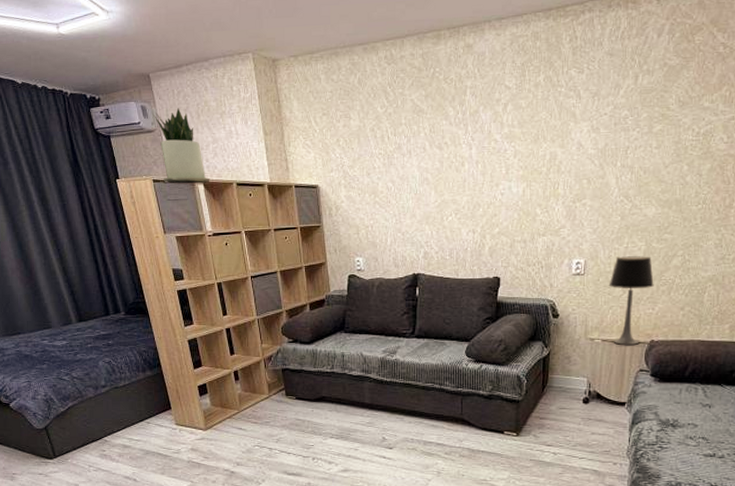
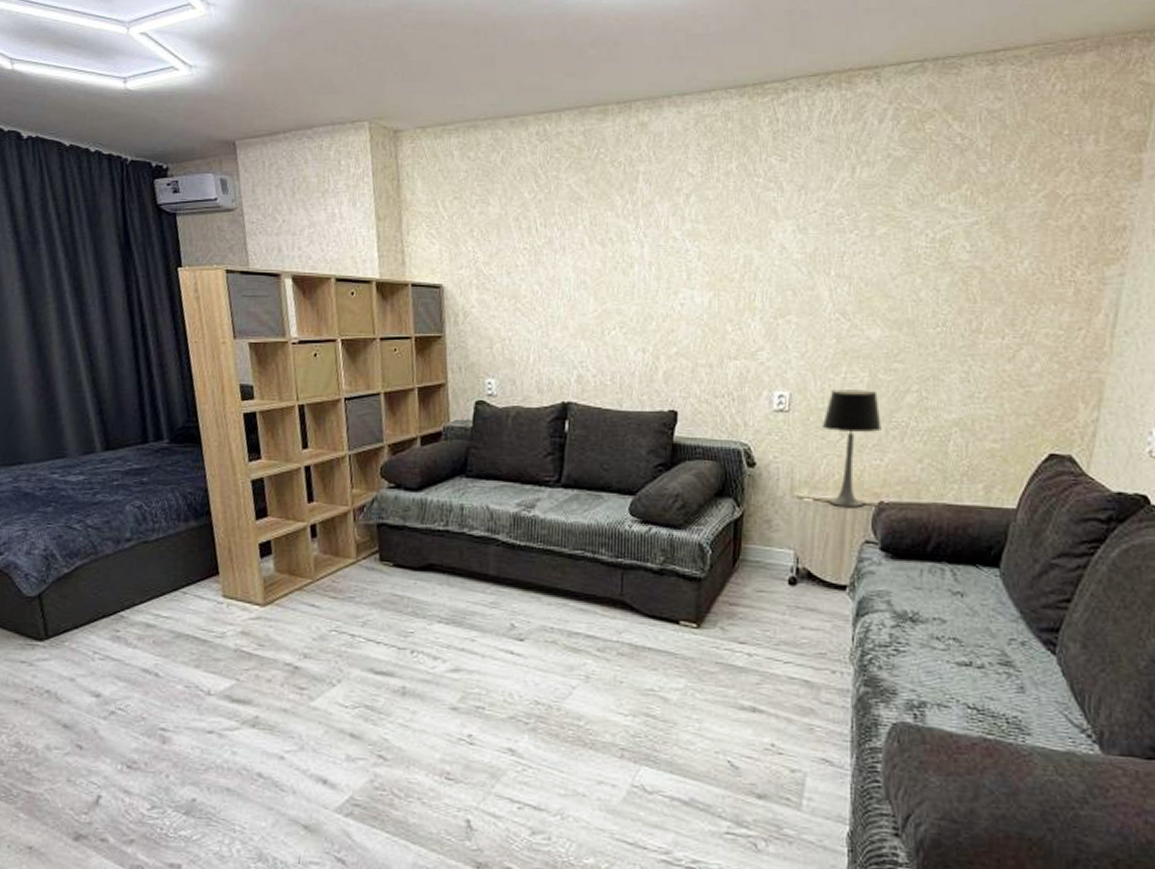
planter: present [152,108,210,185] -> none [234,183,301,278]

